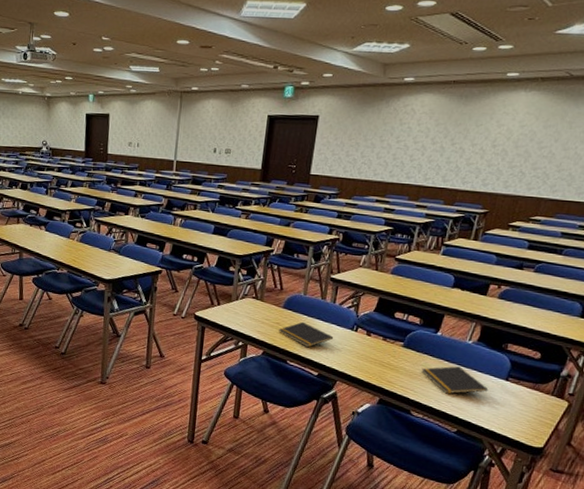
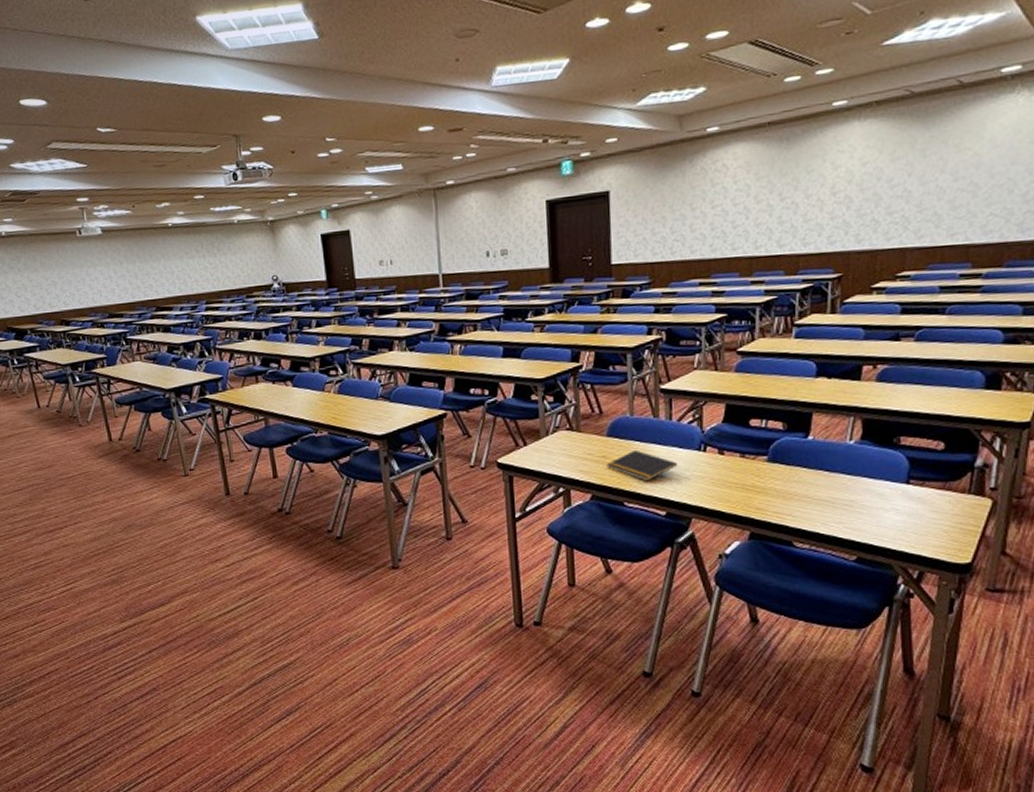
notepad: present [421,366,489,394] -> none [797,475,887,513]

